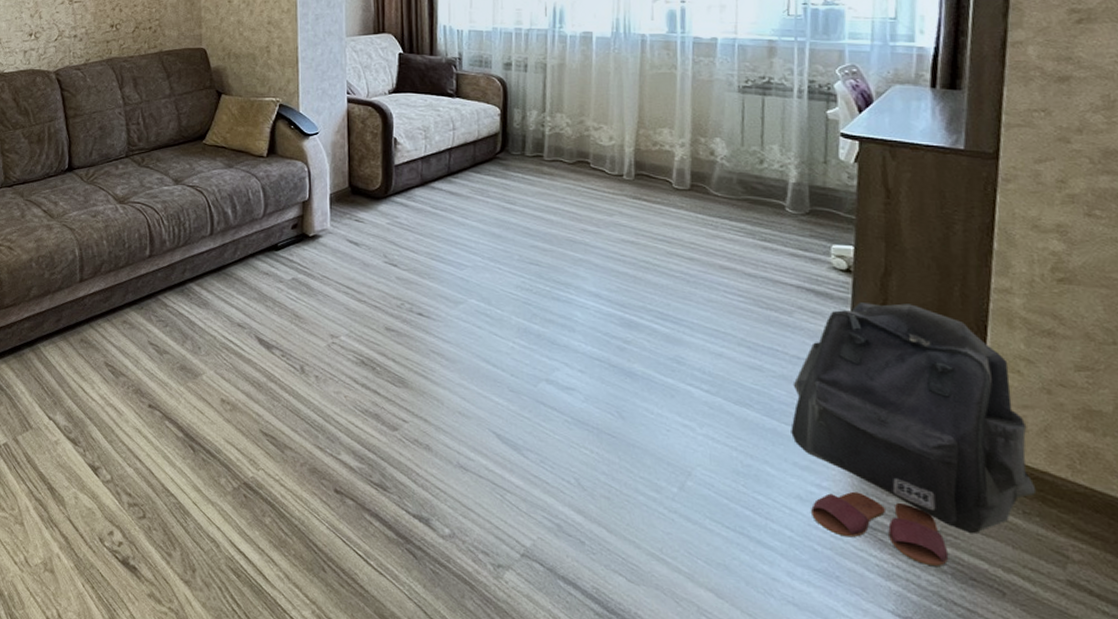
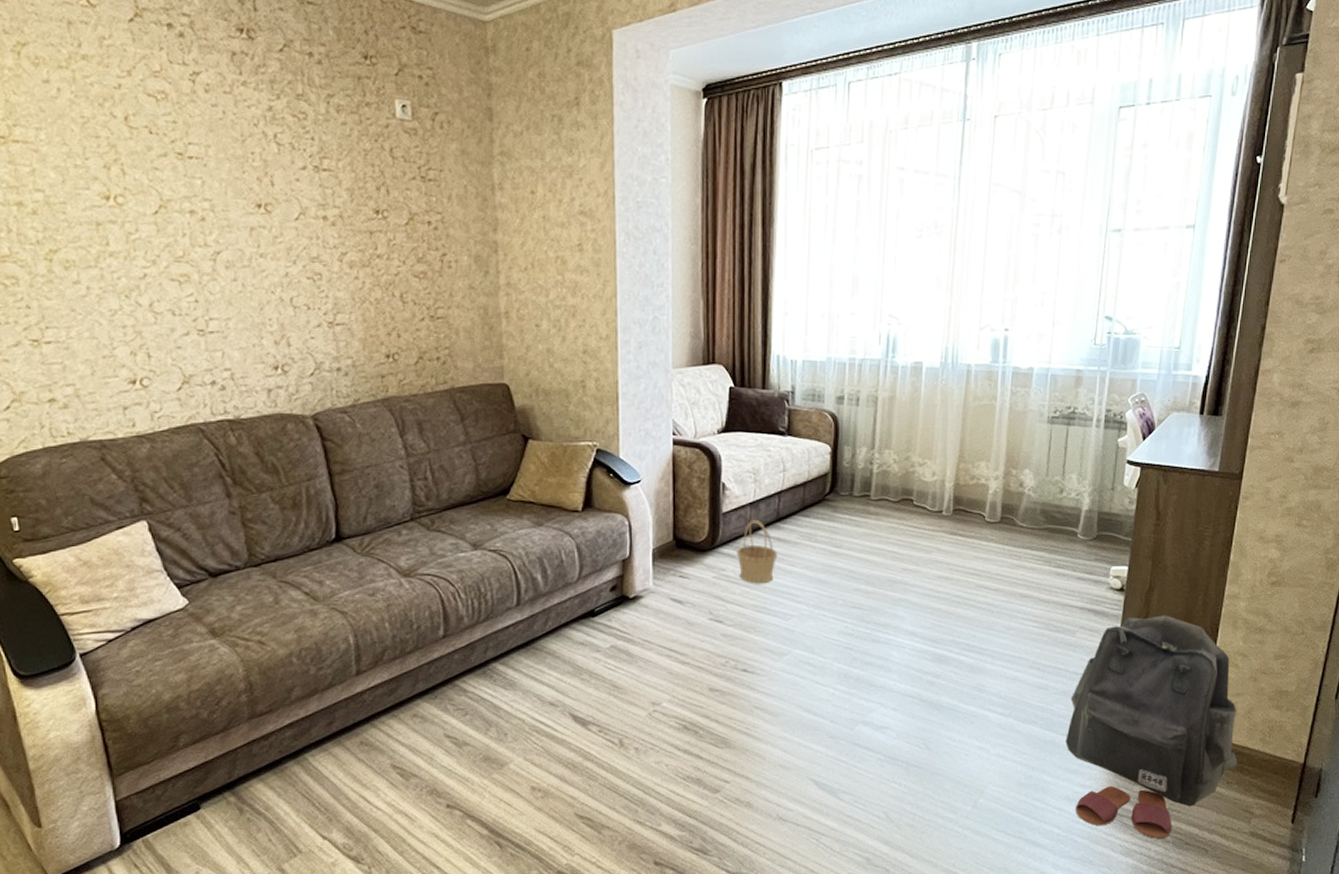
basket: none [409,172,450,233] -> present [736,519,778,584]

